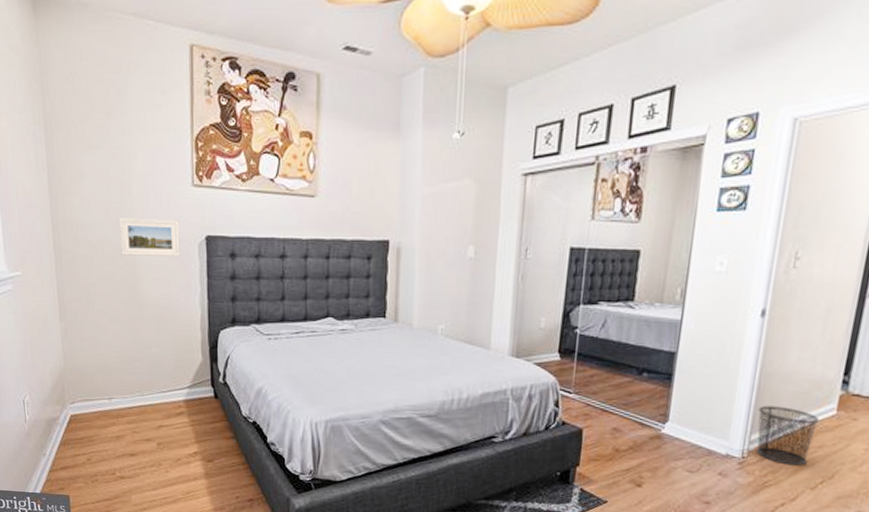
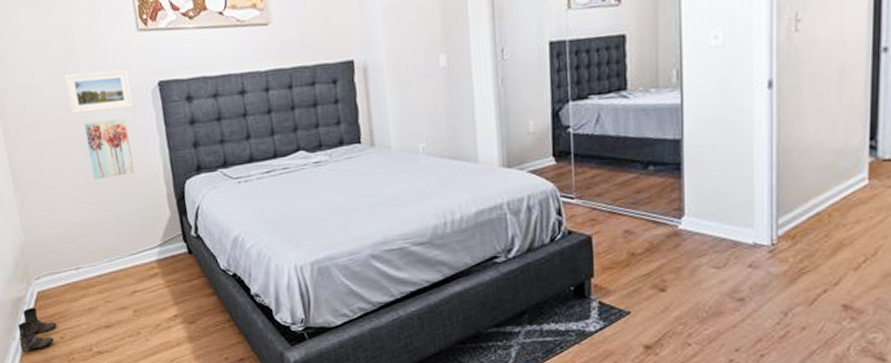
boots: none [49,429,85,468] -> present [17,307,57,352]
wall art: none [133,265,174,320] -> present [84,117,135,180]
waste bin: present [755,406,820,466] -> none [780,183,851,247]

